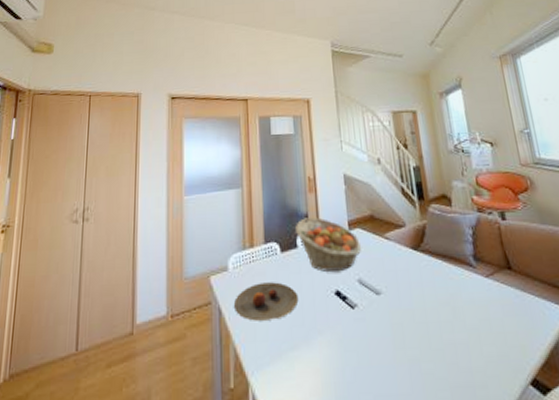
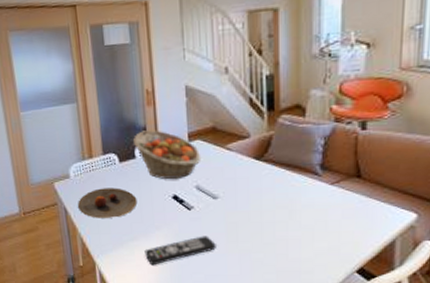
remote control: none [306,341,384,384] -> present [144,236,216,265]

